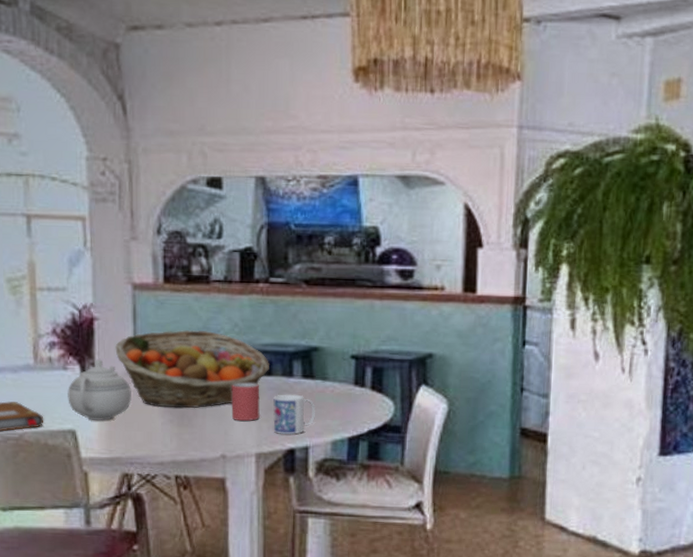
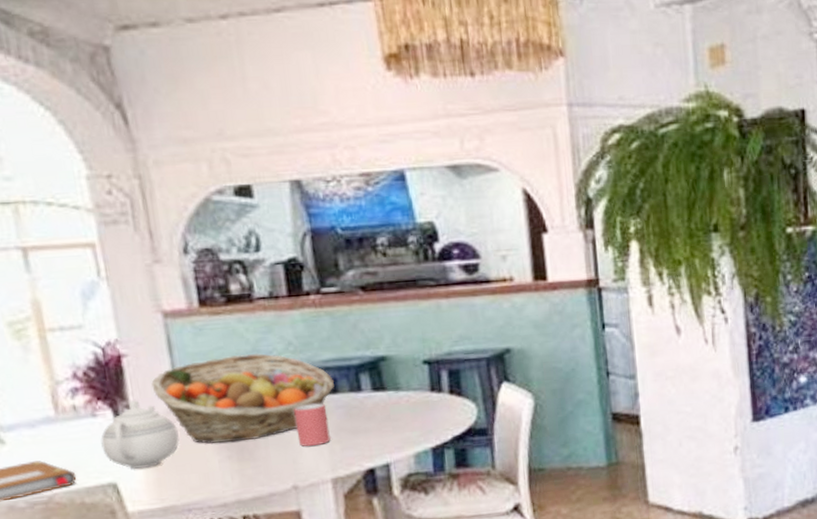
mug: present [273,394,315,436] -> none [343,409,393,456]

